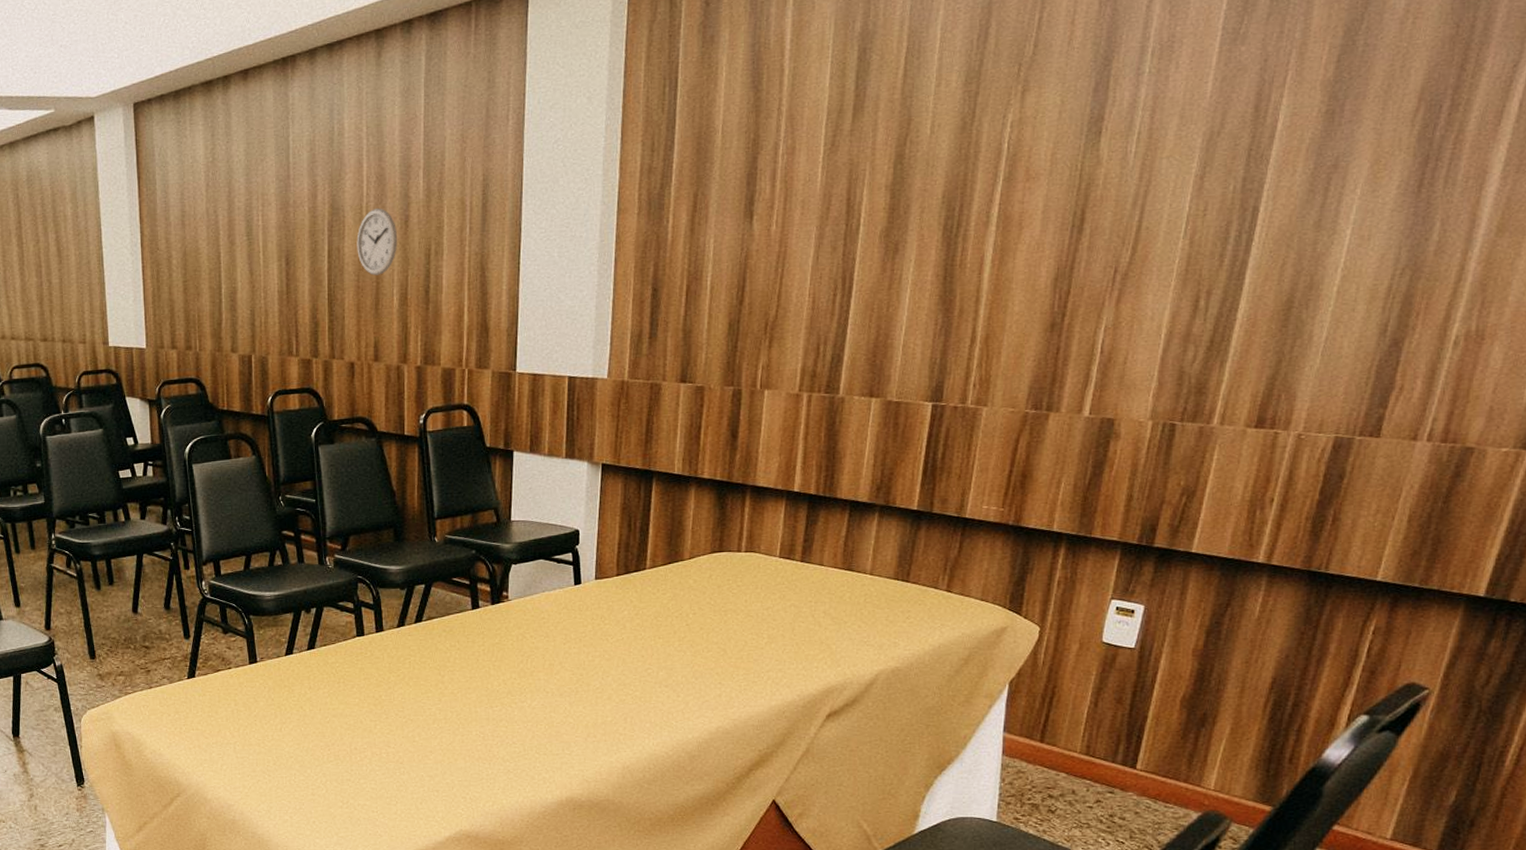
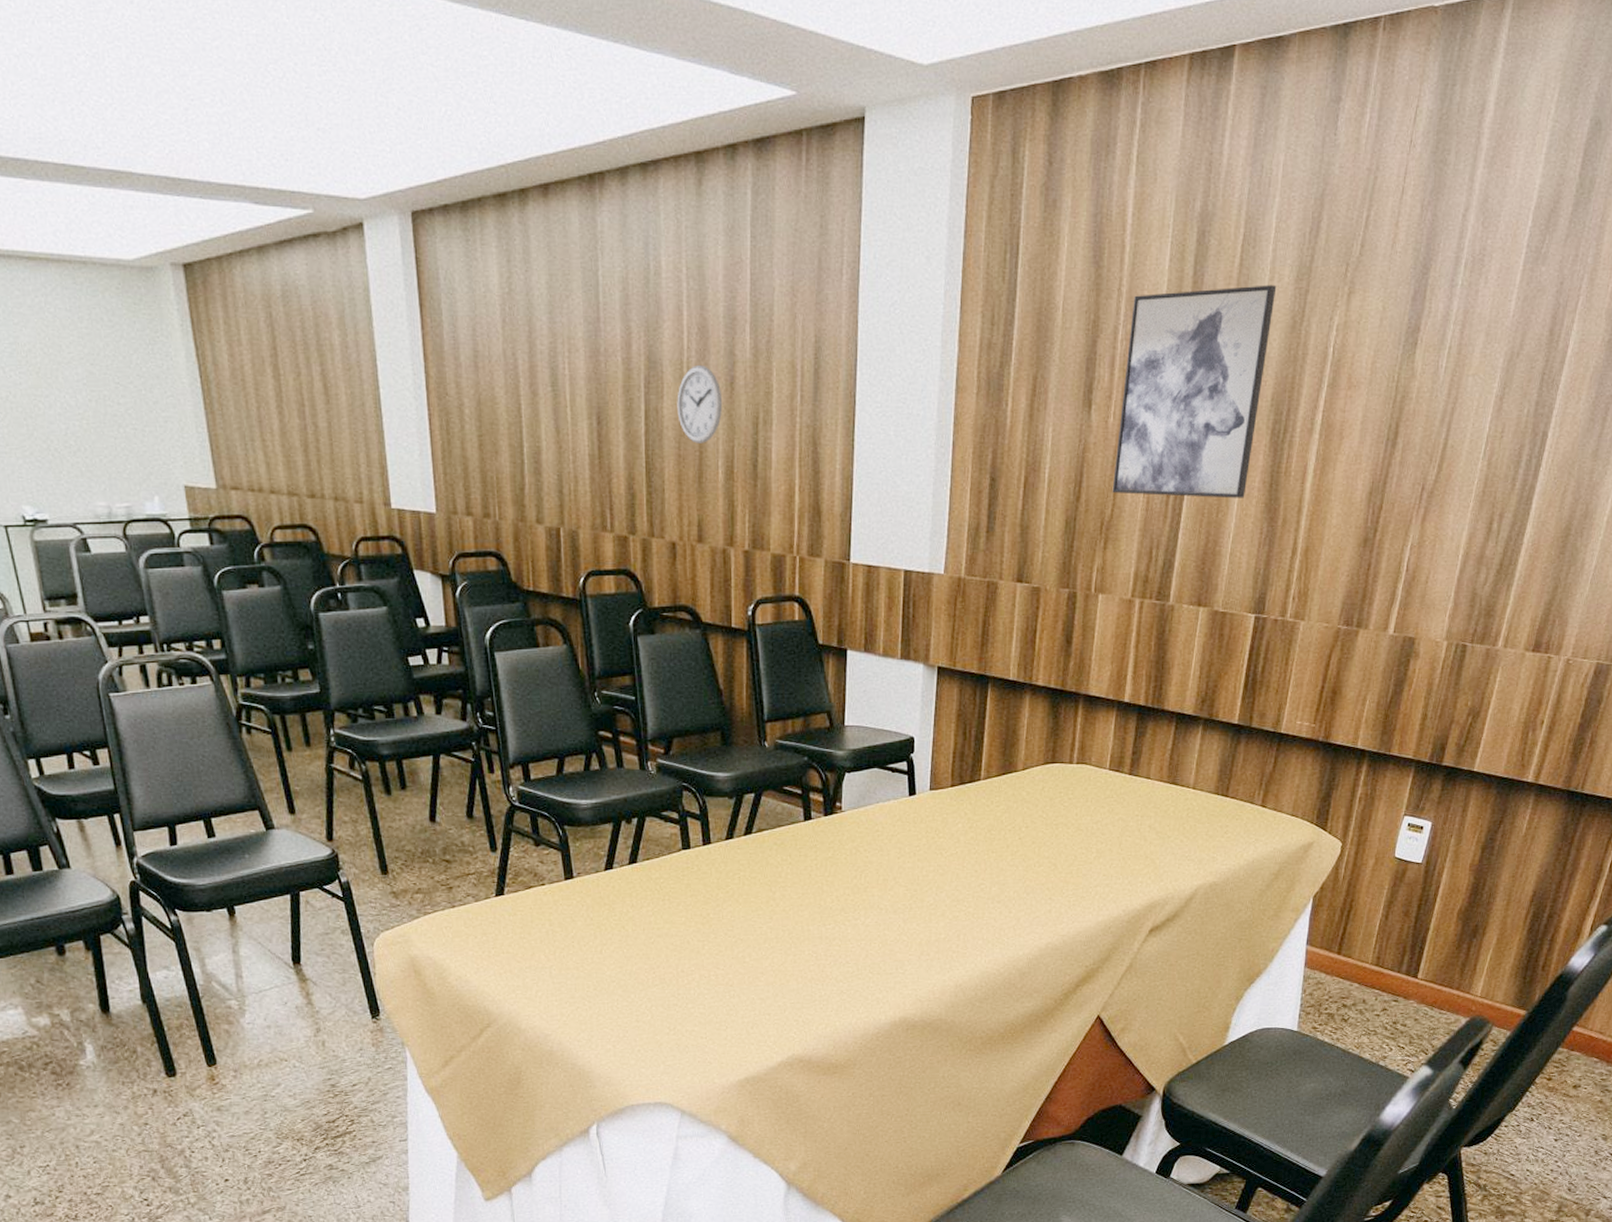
wall art: none [776,90,944,296] -> present [1112,285,1277,498]

